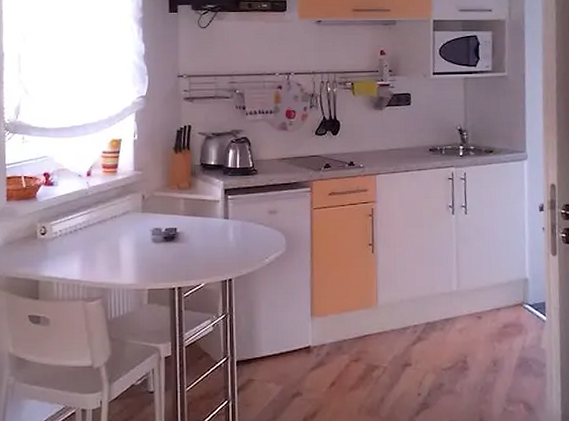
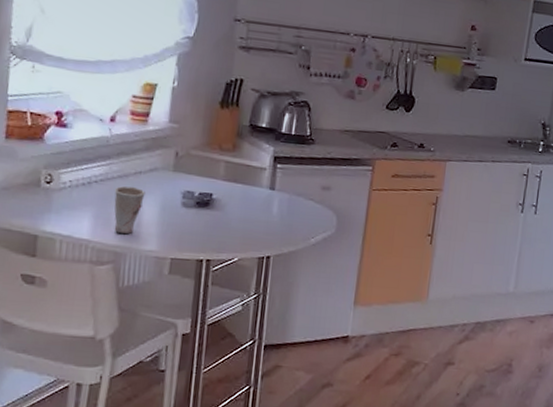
cup: none [96,229,121,272] -> present [114,186,145,235]

